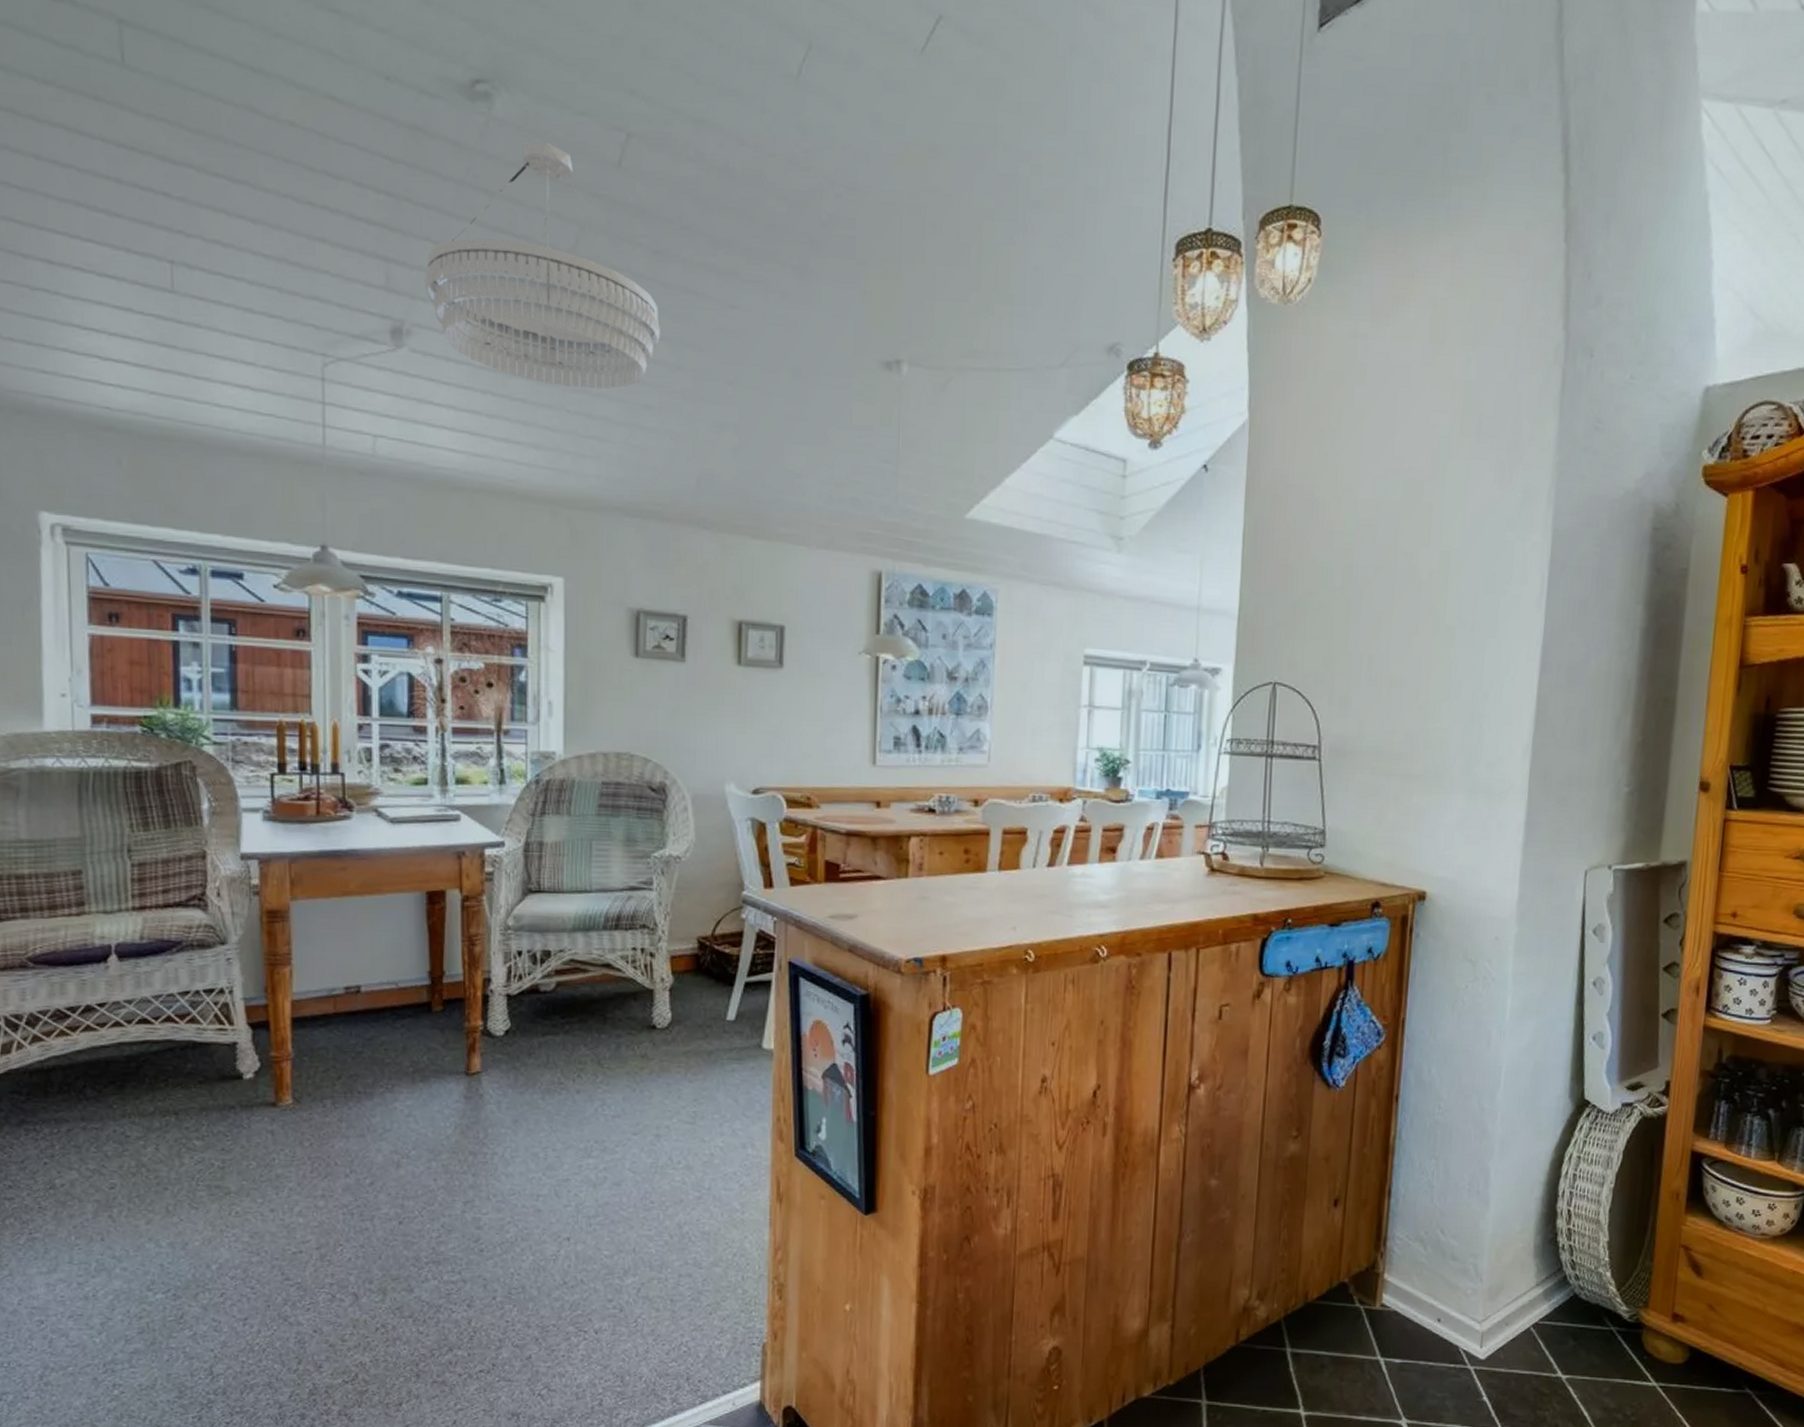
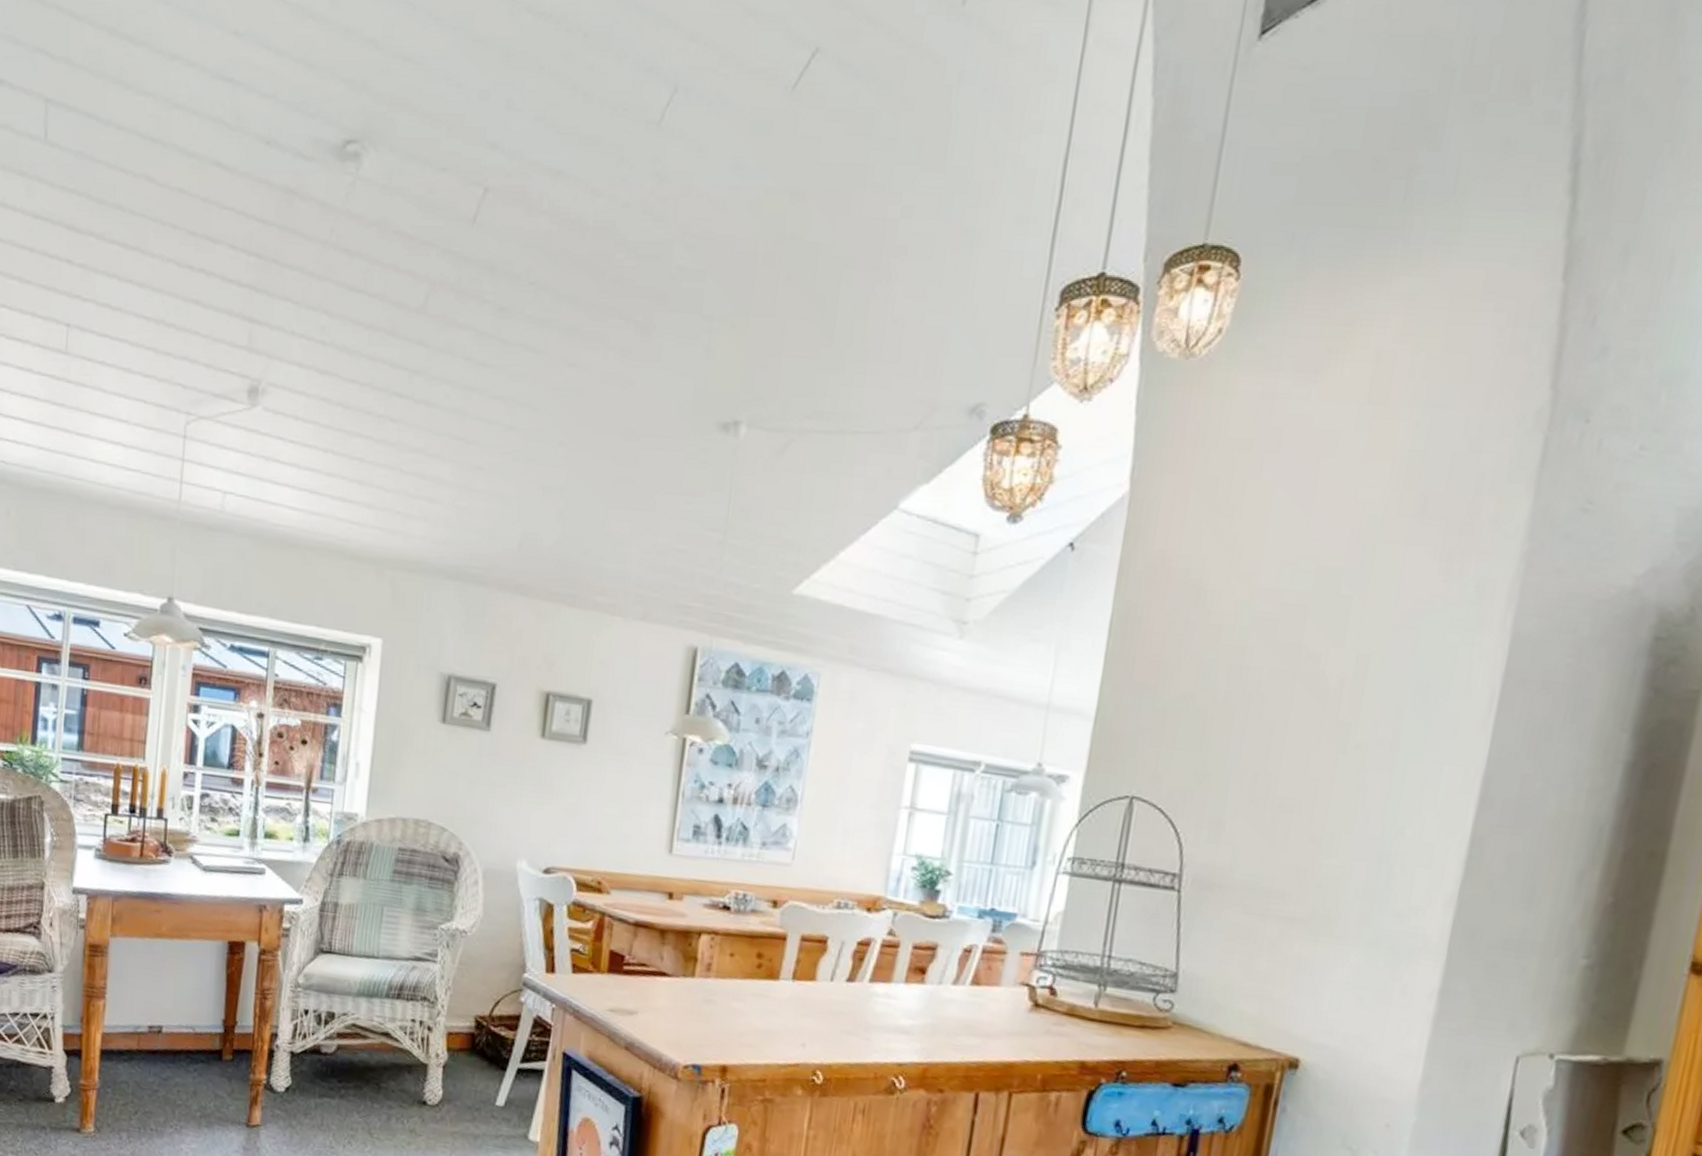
chandelier: present [425,141,660,390] -> none [283,200,498,450]

